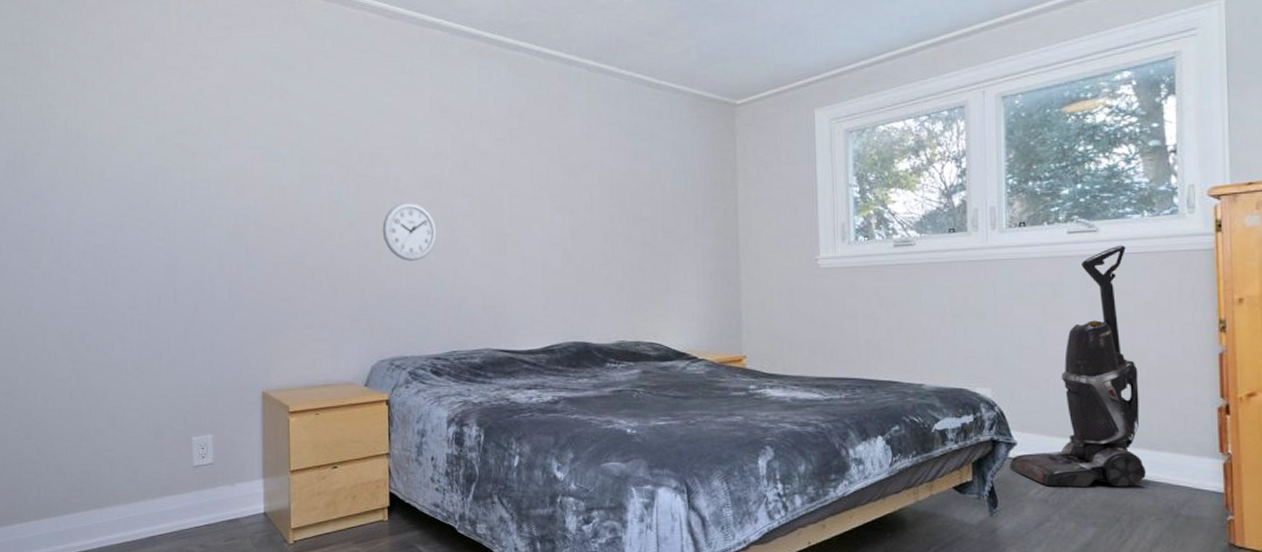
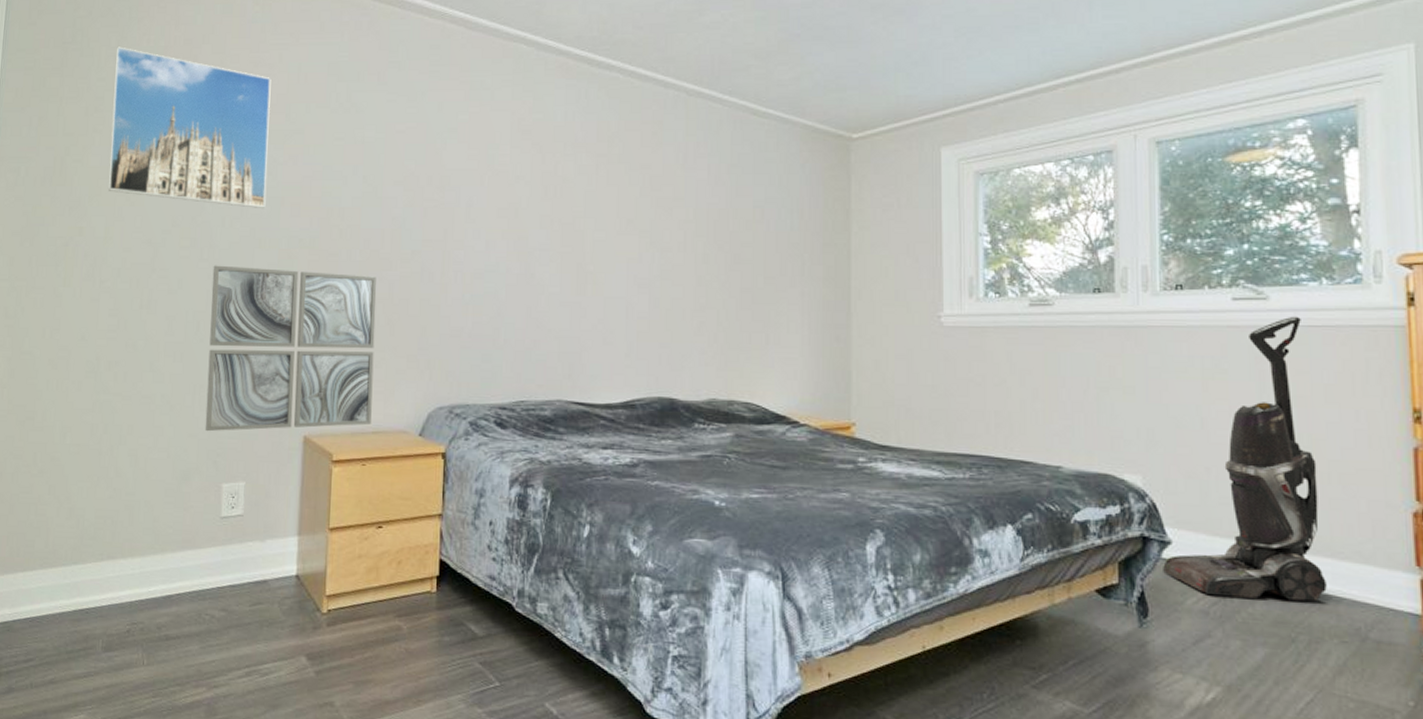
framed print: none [63,46,213,190] -> present [108,47,271,208]
wall art: none [169,243,321,392] -> present [204,265,377,432]
wall clock: present [382,201,437,261] -> none [449,230,510,297]

